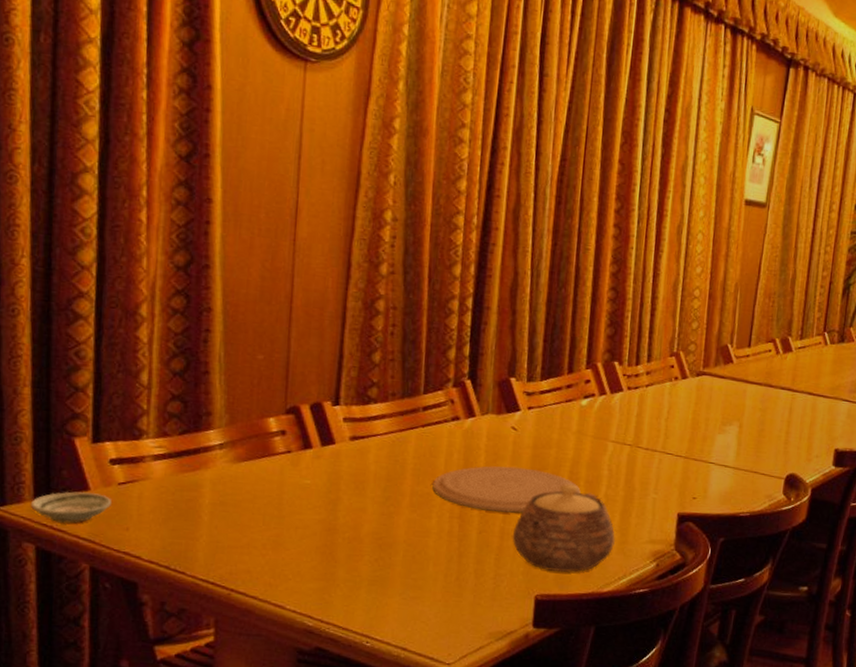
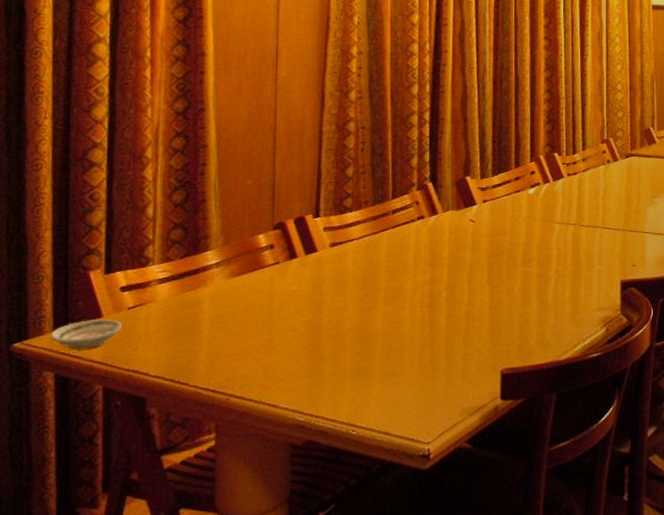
plate: present [432,466,581,513] -> none [404,255,534,298]
teapot: present [512,484,616,573] -> none [477,265,569,346]

